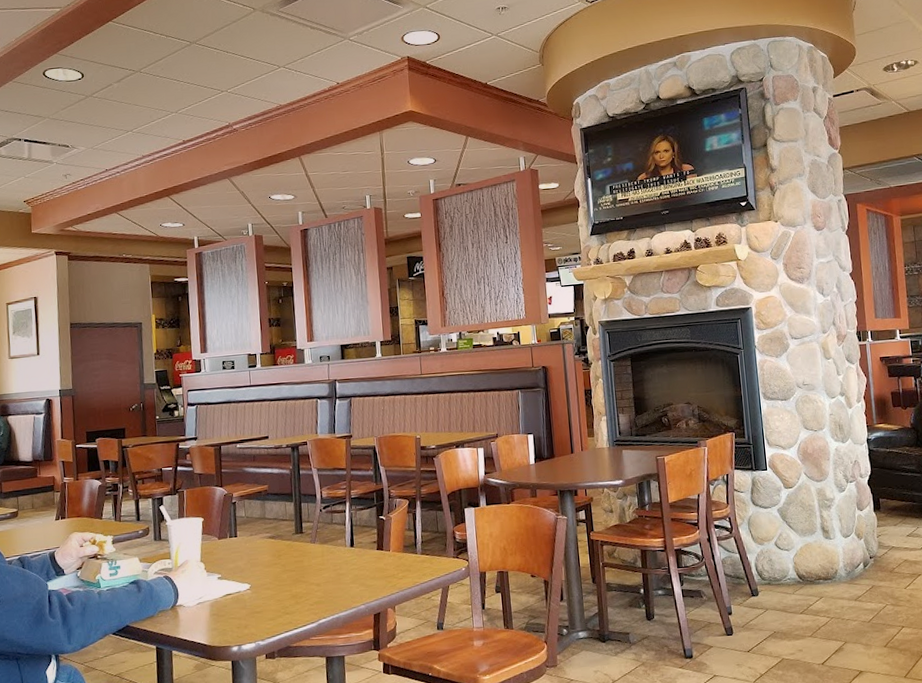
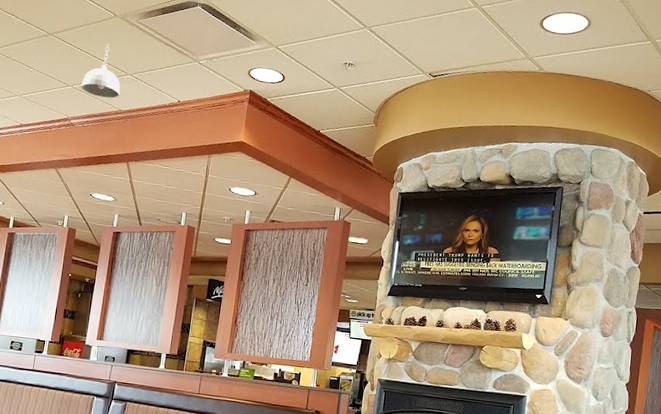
pendant light: none [235,39,276,96] -> present [81,43,121,98]

